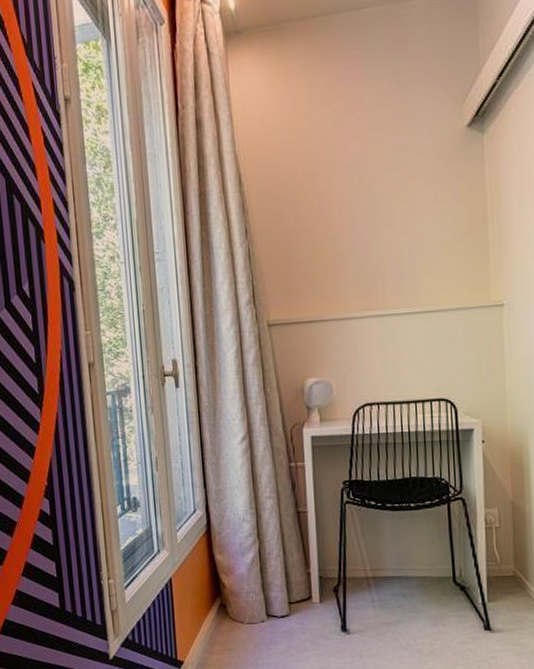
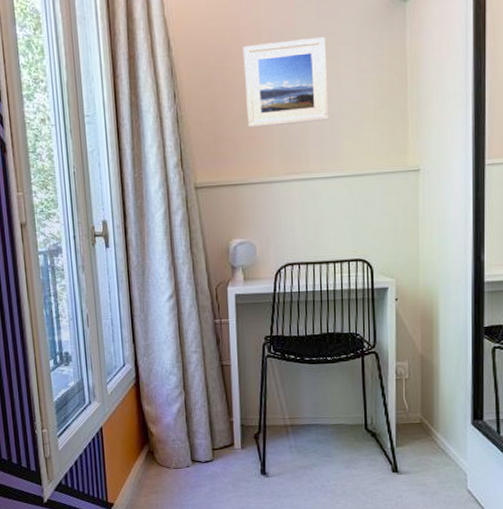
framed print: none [315,169,407,264] -> present [242,36,329,128]

